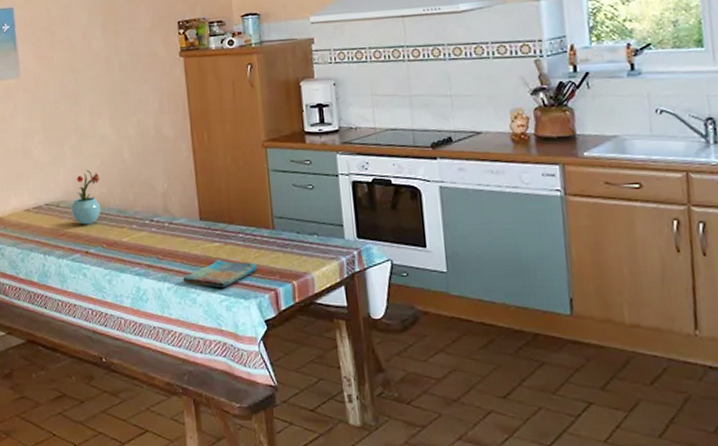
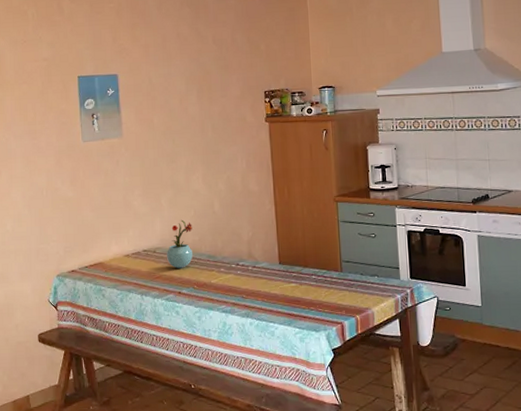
dish towel: present [183,260,258,287] -> none [264,298,327,322]

